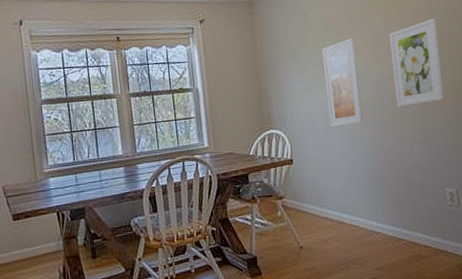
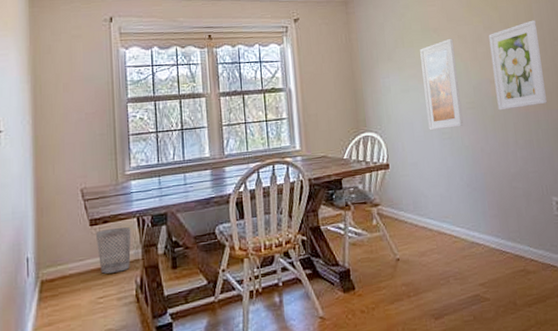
wastebasket: none [19,221,53,264] -> present [96,227,131,274]

